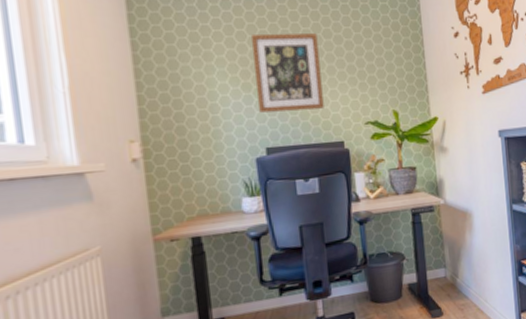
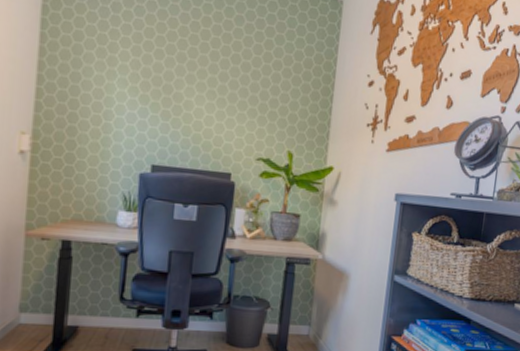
wall art: present [252,33,324,113] -> none [152,46,225,136]

